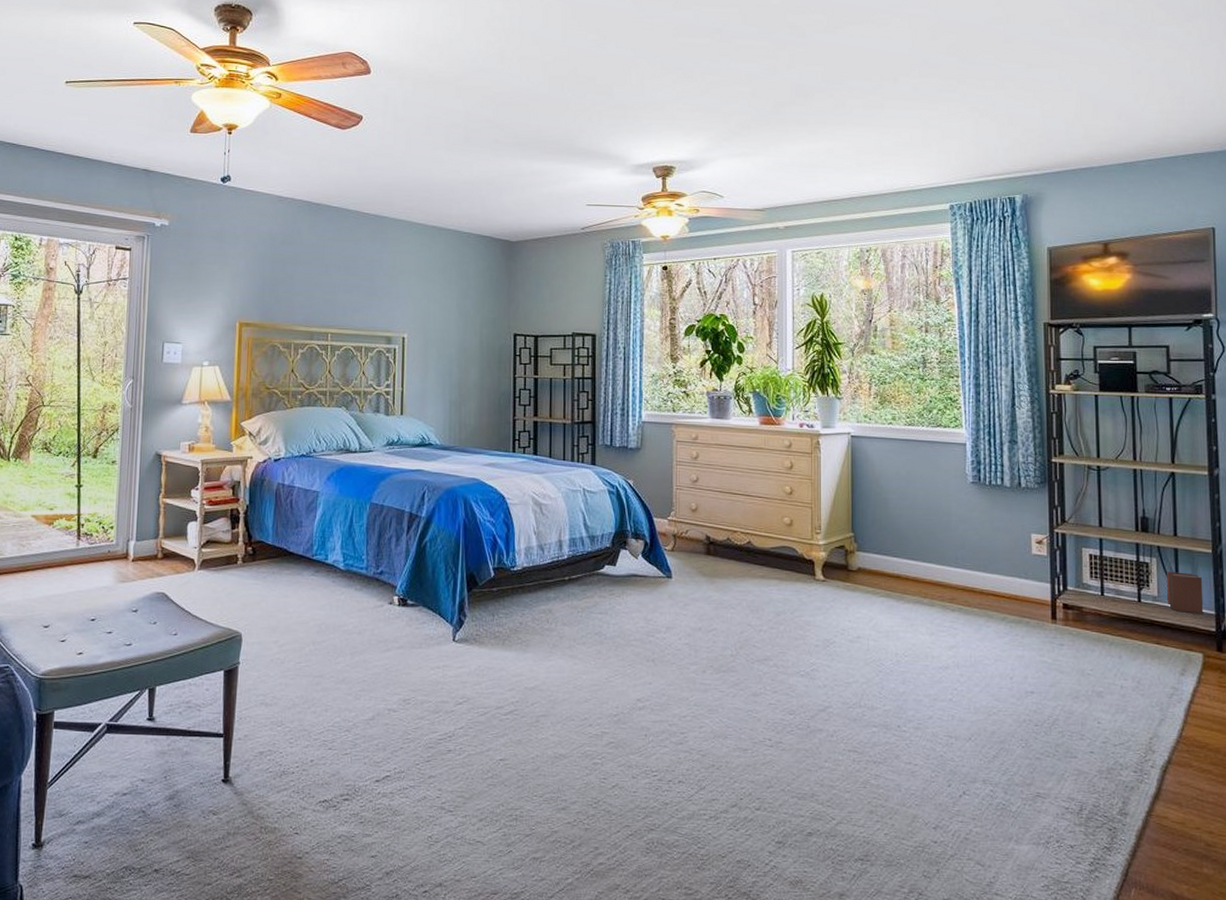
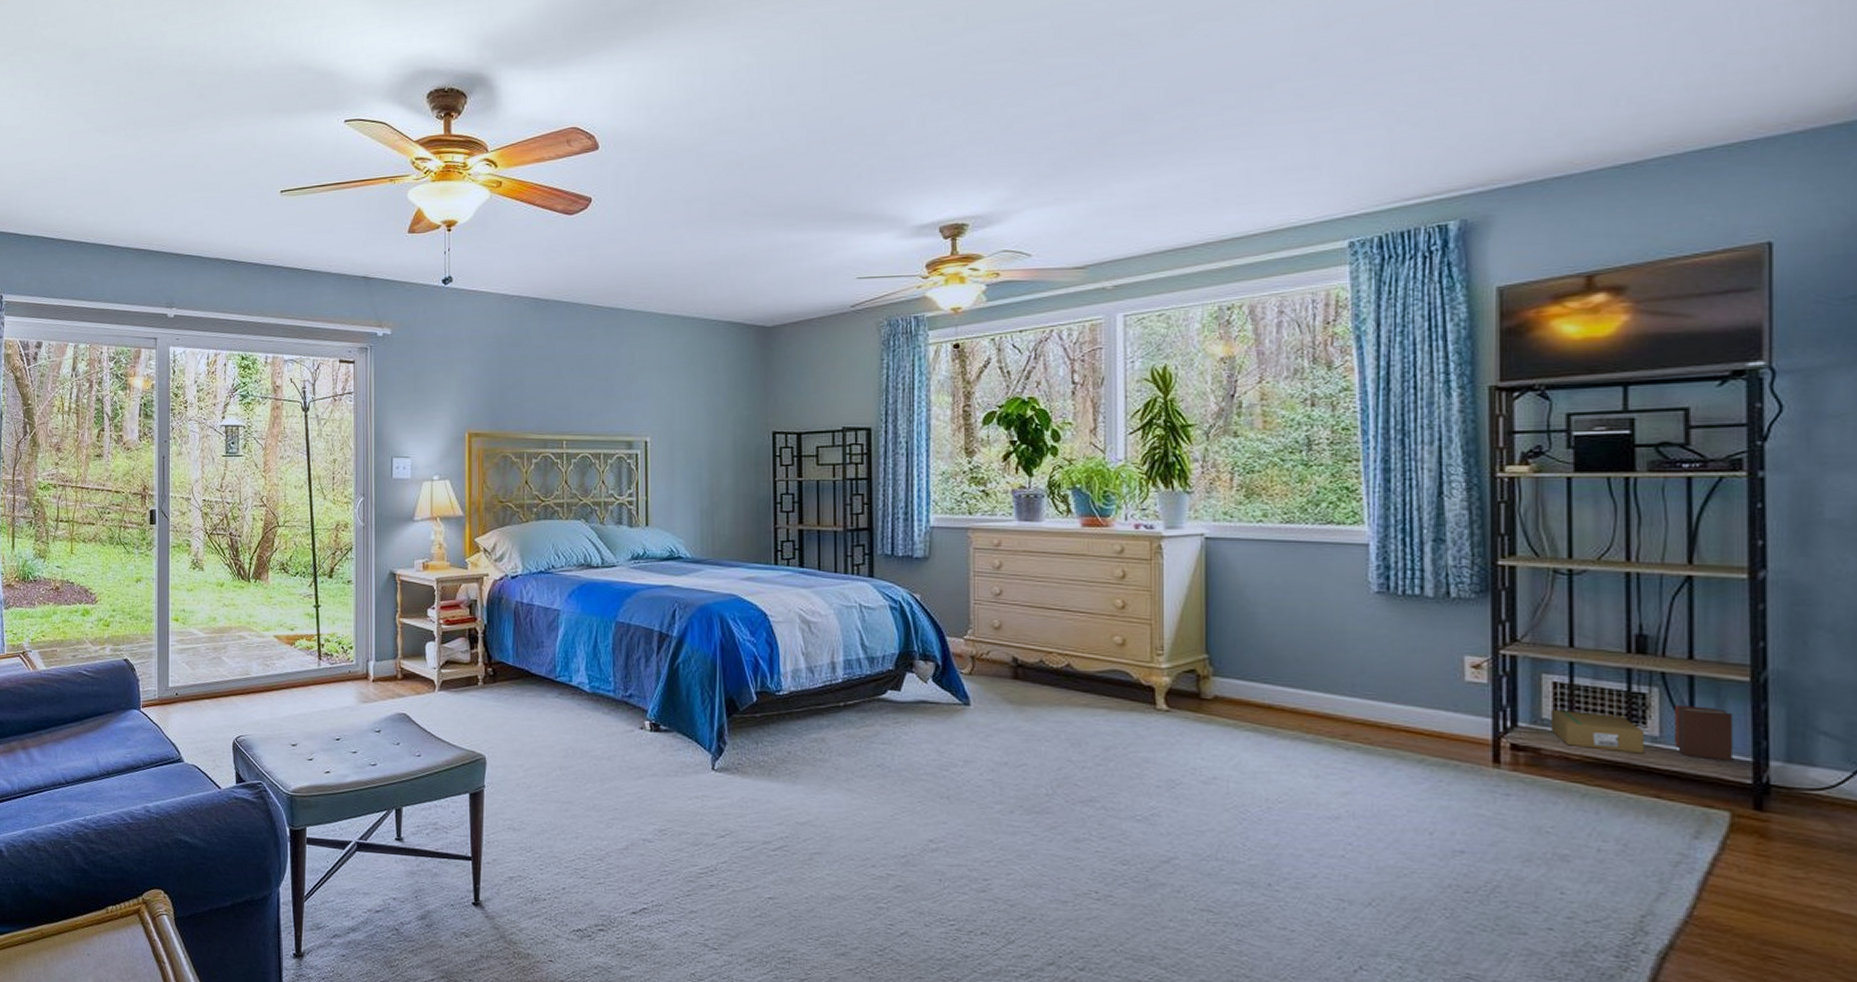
box: none [1088,576,1148,610] -> present [1550,710,1643,754]

